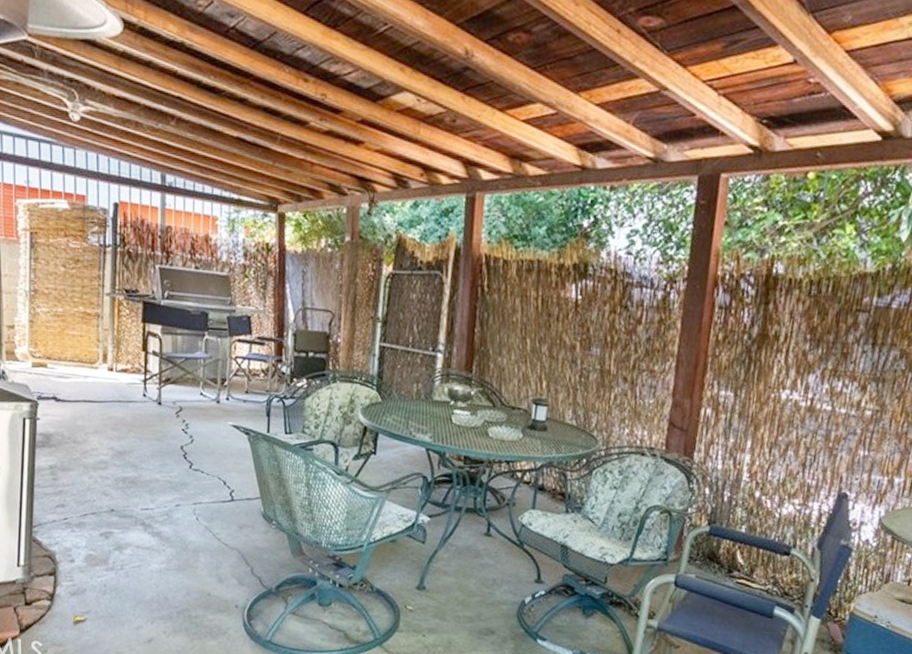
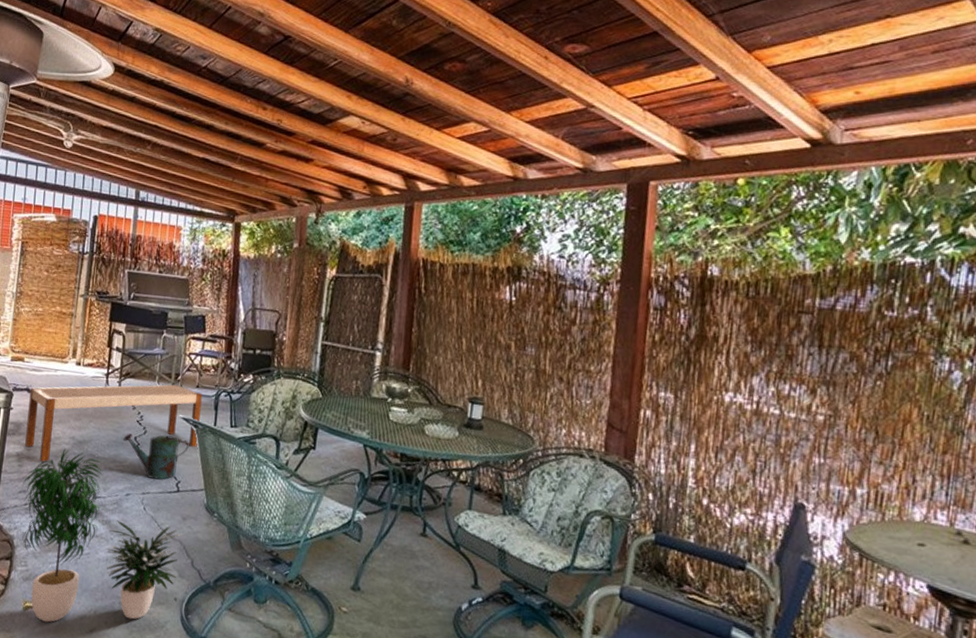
bench: none [58,390,253,475] -> present [25,384,203,462]
potted plant: none [59,459,240,635] -> present [22,447,183,623]
watering can: none [168,442,241,490] -> present [123,433,189,480]

